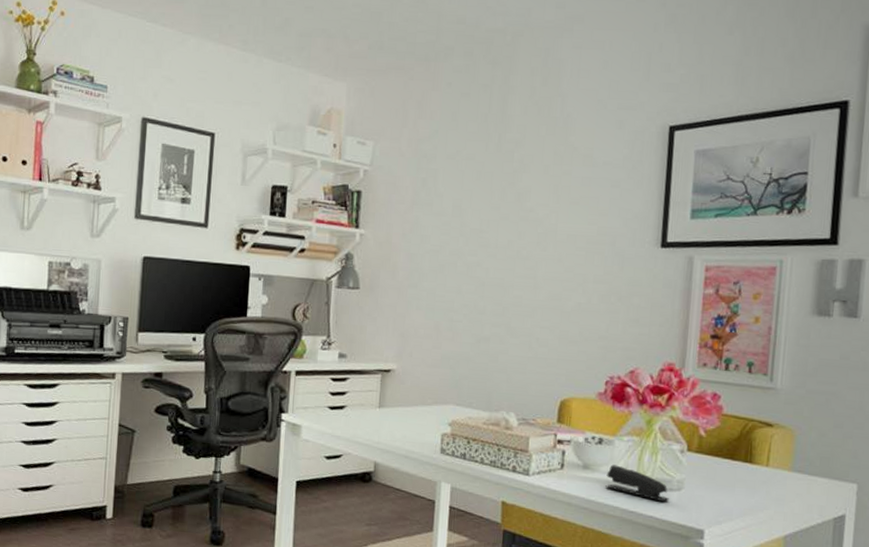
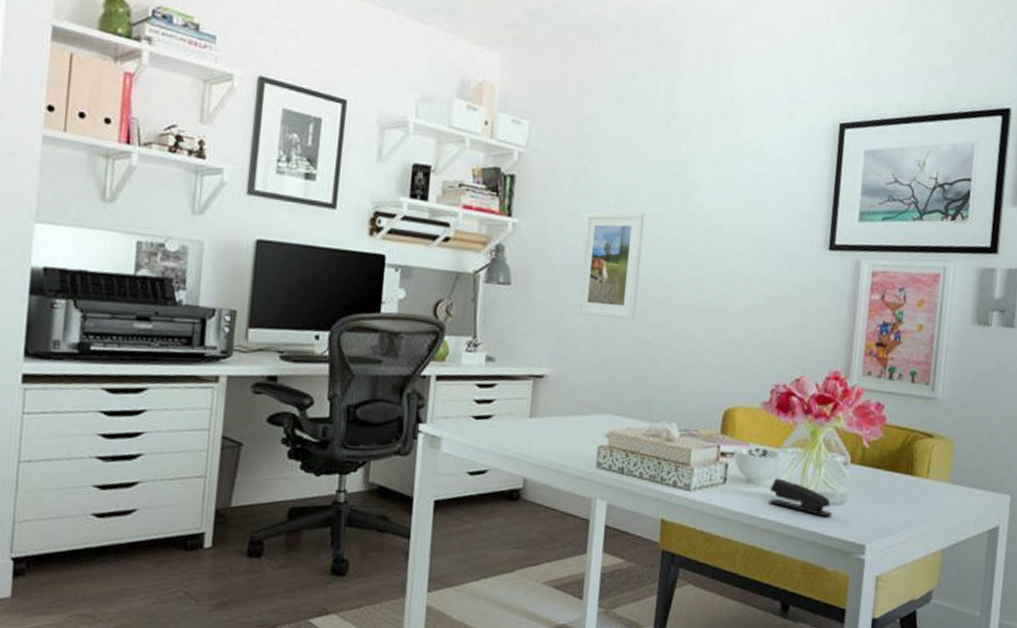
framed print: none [419,219,481,318] -> present [576,212,645,319]

